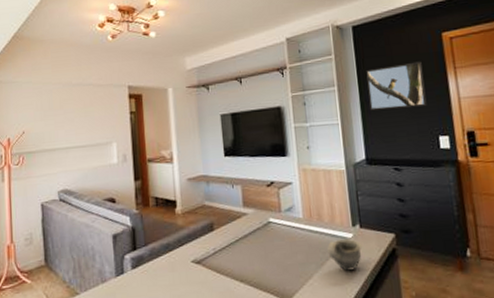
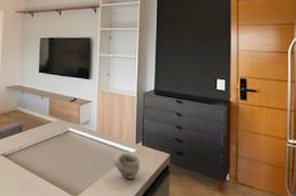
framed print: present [366,61,427,111] -> none [164,15,211,53]

